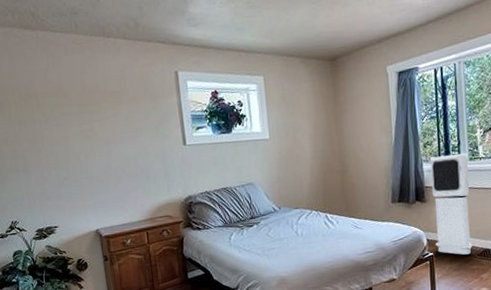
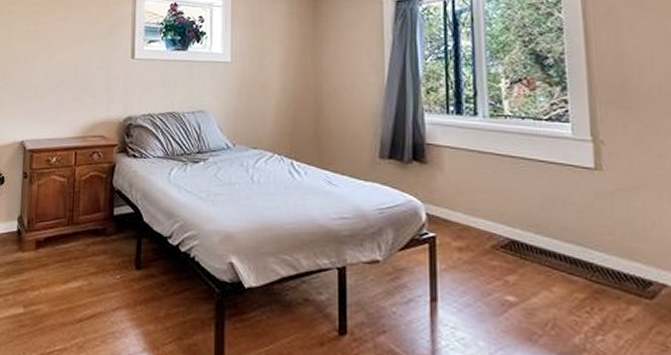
air purifier: present [430,153,473,255] -> none [435,106,494,244]

